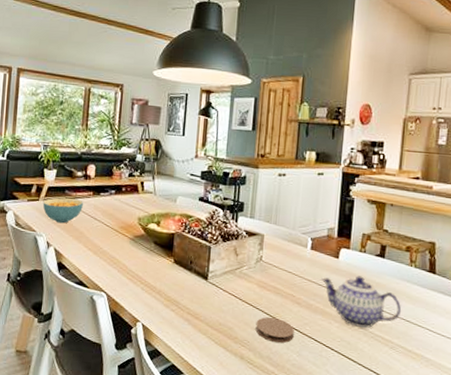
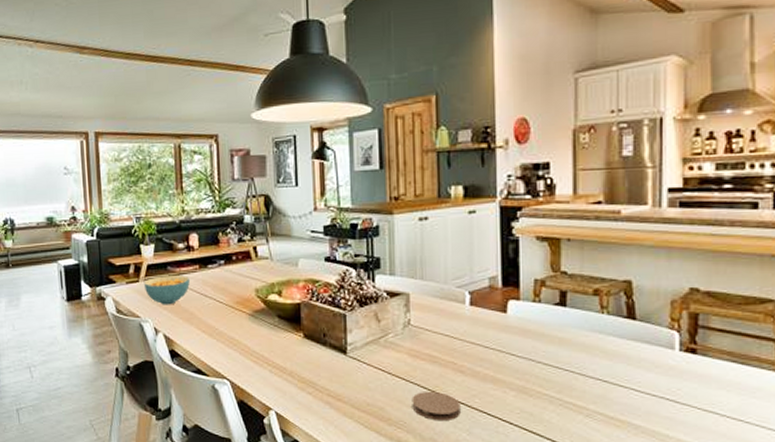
teapot: present [321,276,402,328] -> none [487,331,596,394]

